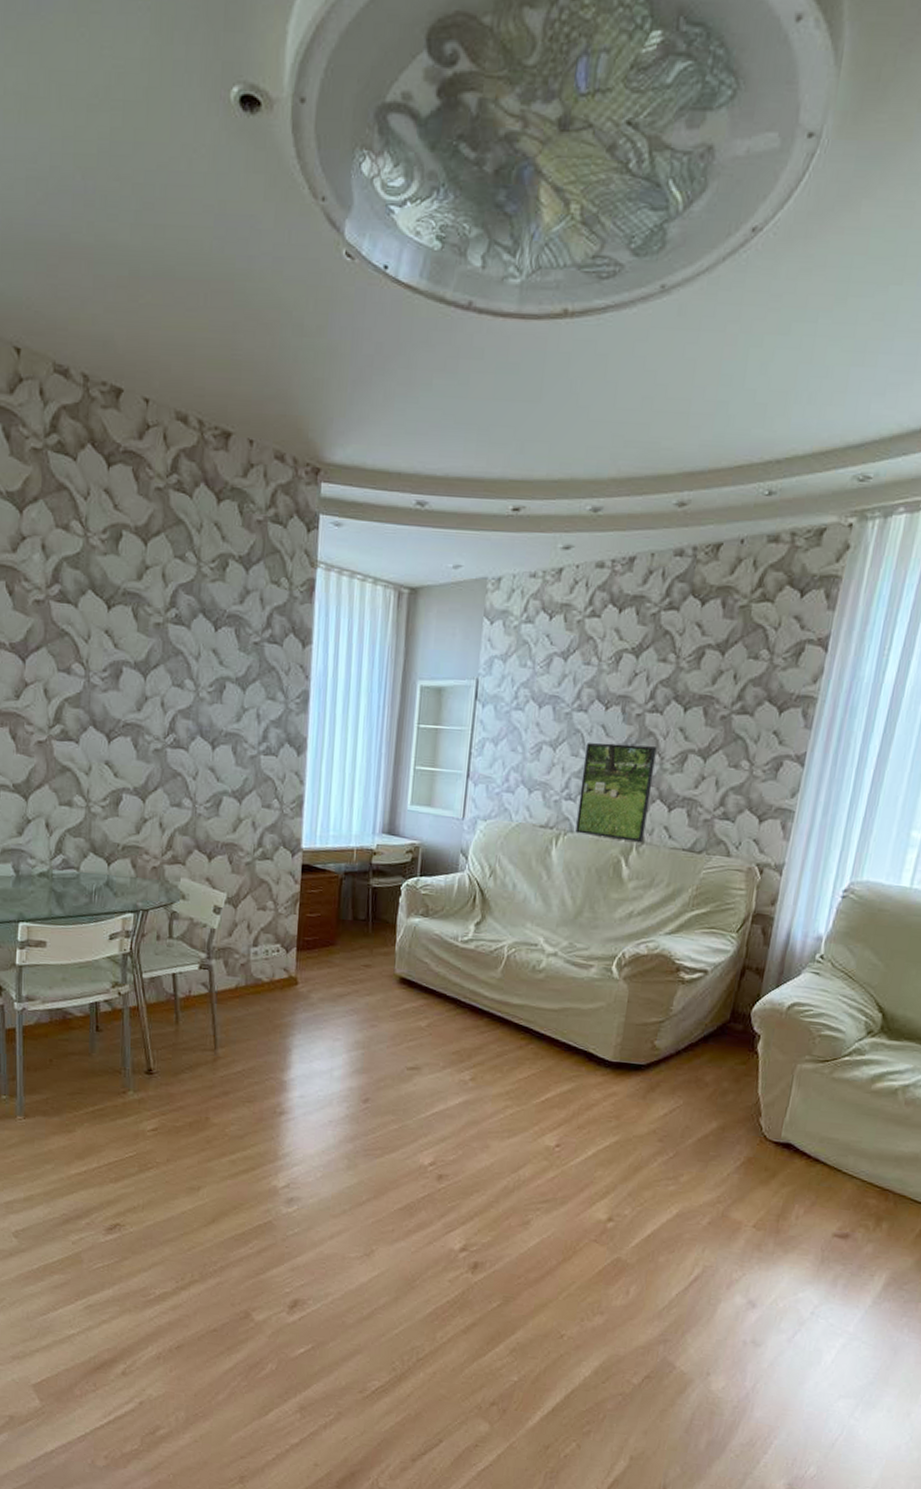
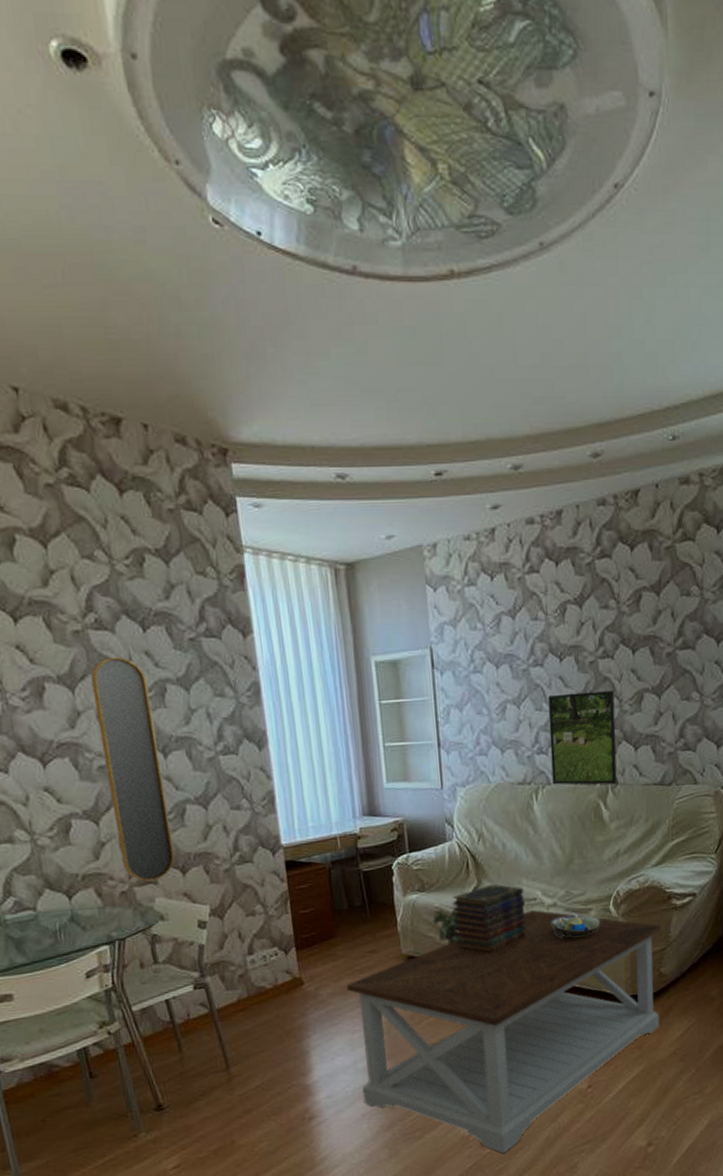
home mirror: none [158,651,210,862] -> present [90,657,175,881]
coffee table: none [333,955,664,1192] -> present [346,910,662,1153]
potted plant: none [427,936,458,973] -> present [430,909,461,944]
book stack: none [450,921,527,991] -> present [452,884,527,954]
decorative bowl: none [548,965,601,992] -> present [551,912,602,939]

